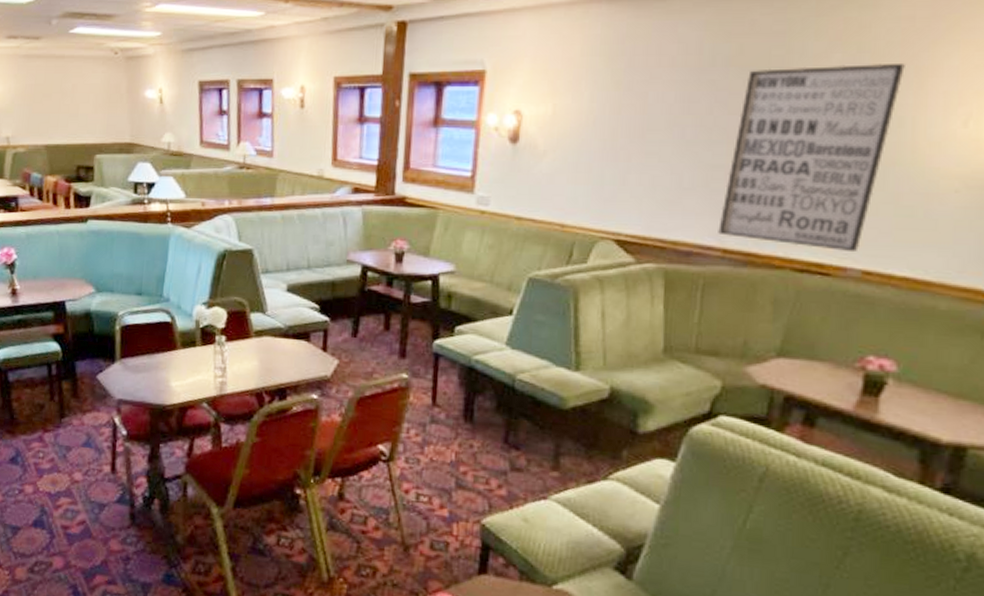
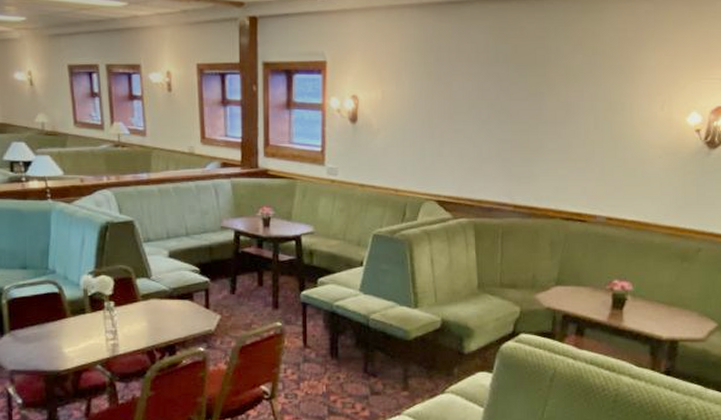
wall art: present [718,62,905,253] -> none [509,62,623,204]

